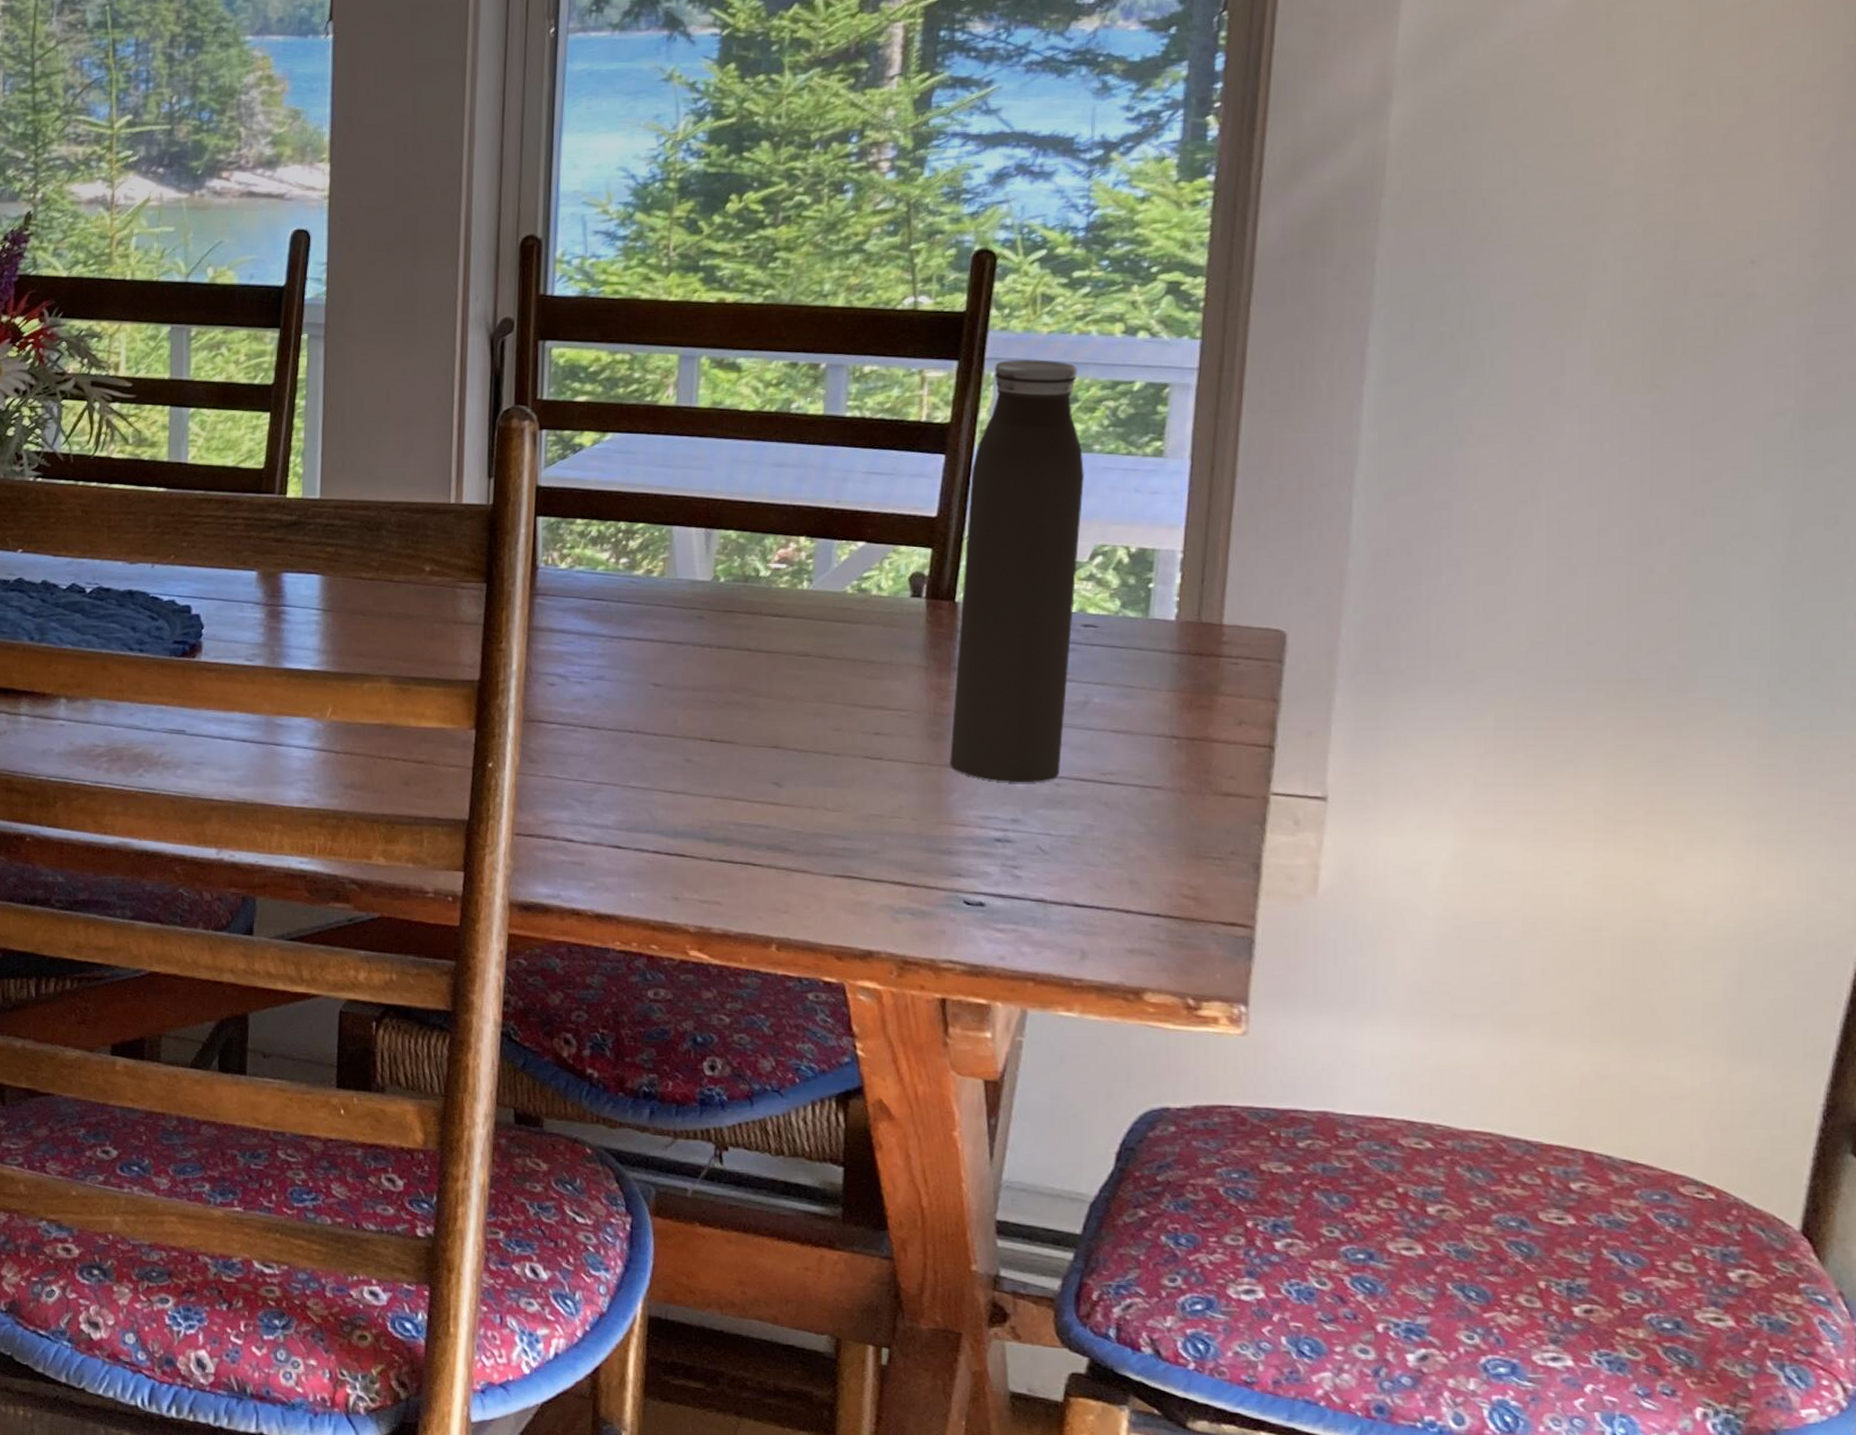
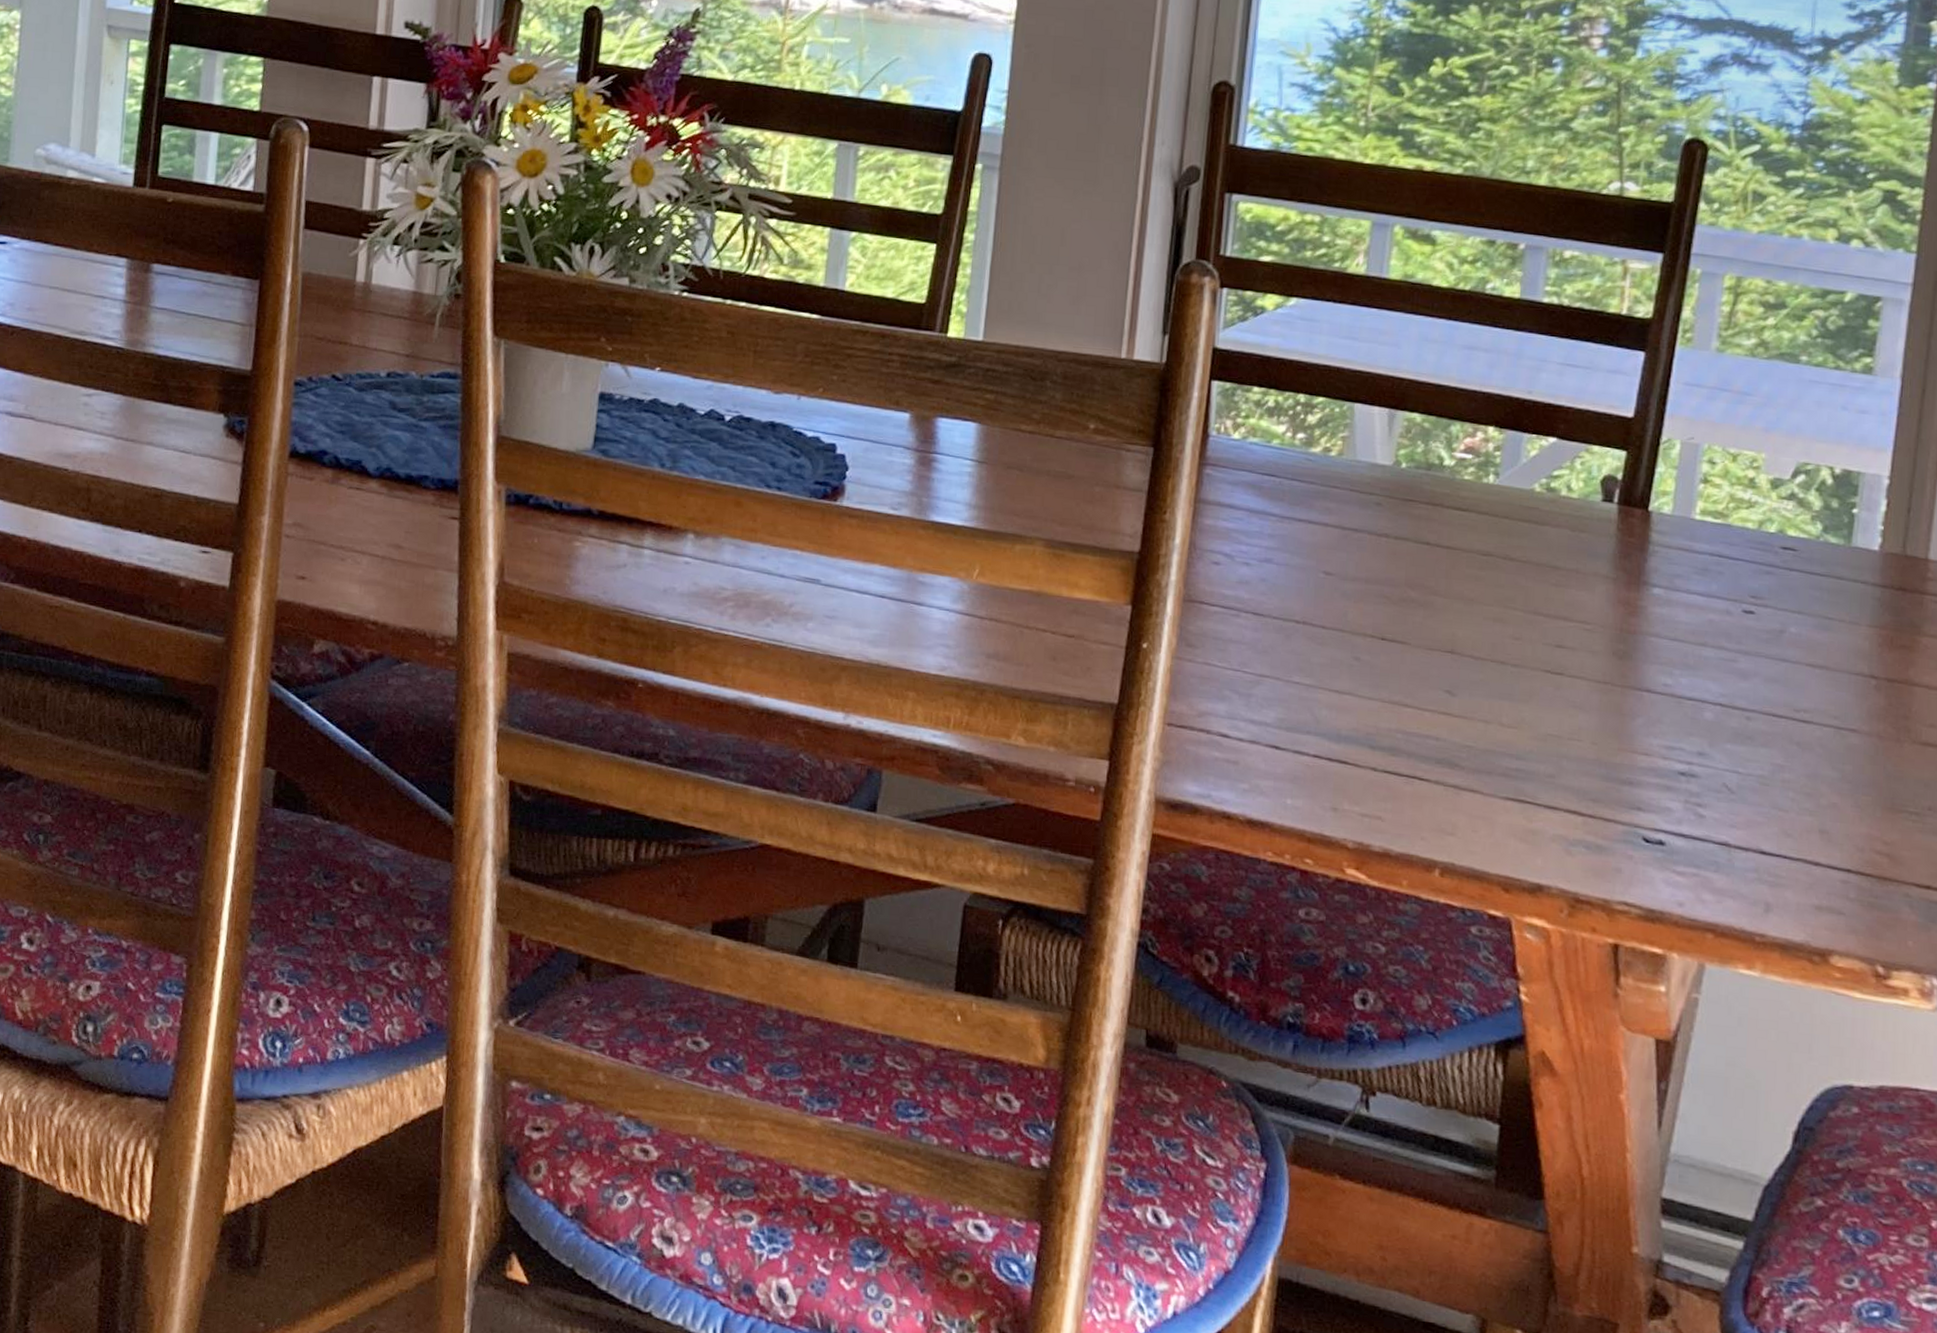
water bottle: present [950,360,1084,783] -> none [1635,257,1790,714]

